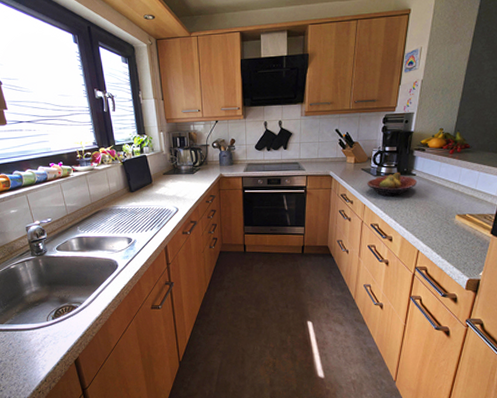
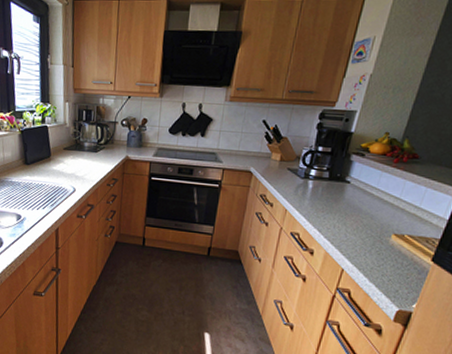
fruit bowl: present [367,172,418,197] -> none [292,176,352,205]

